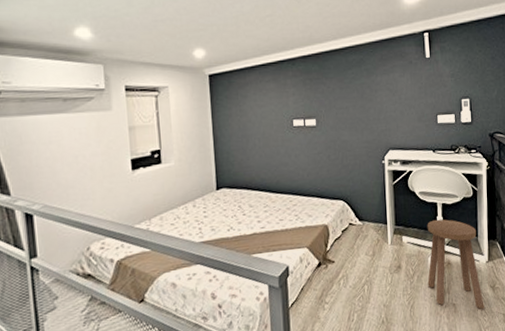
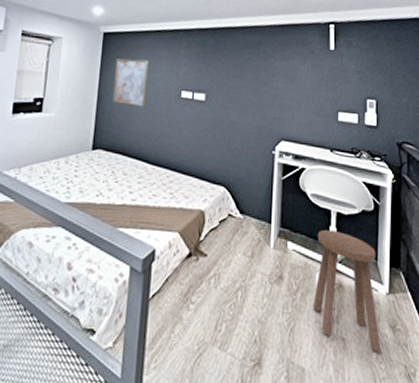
wall art: none [224,95,262,143] -> present [112,57,149,107]

